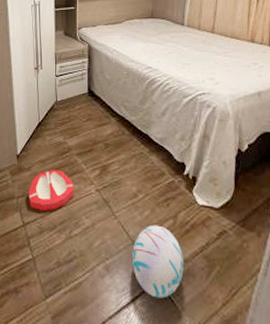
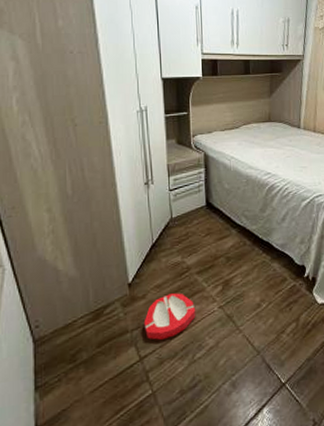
ball: present [132,224,184,299] -> none [258,330,307,402]

